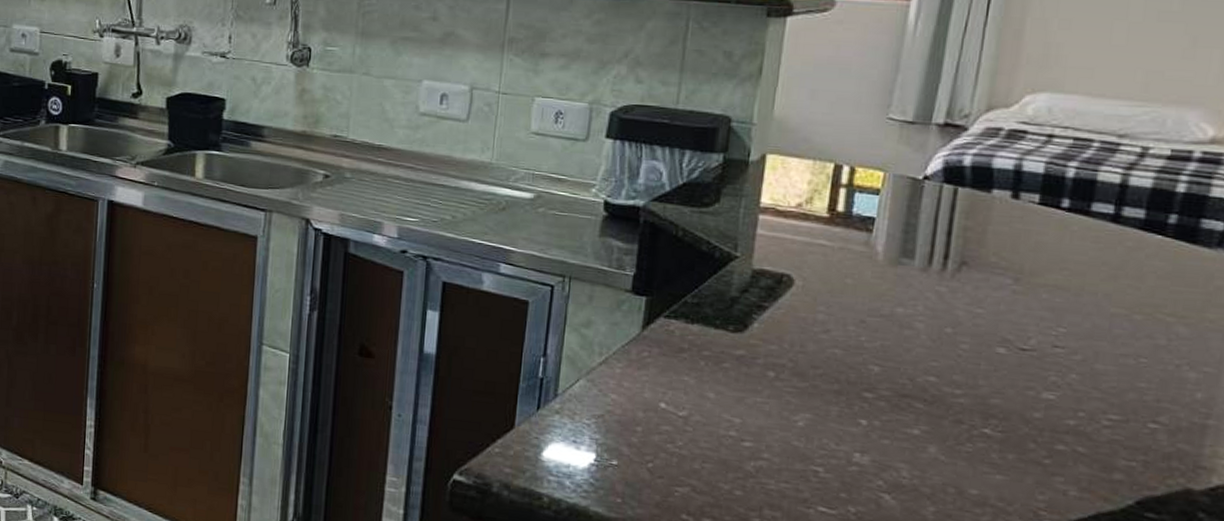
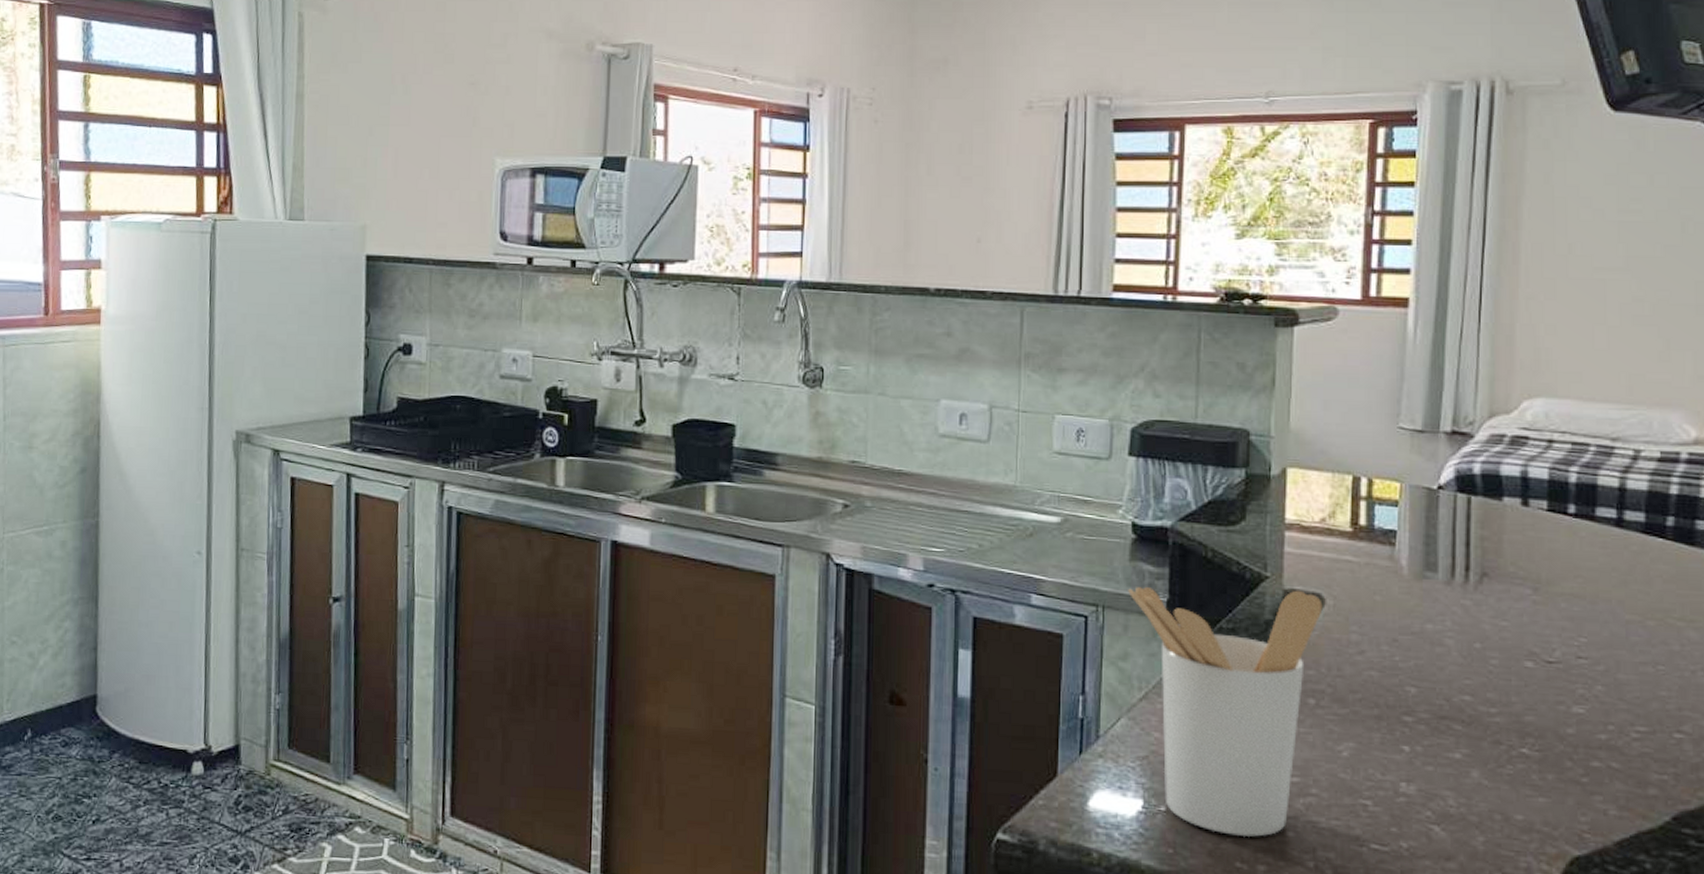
utensil holder: none [595,260,791,493] -> present [1128,586,1323,838]

